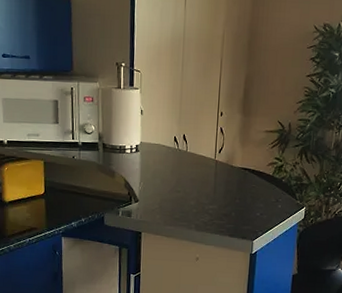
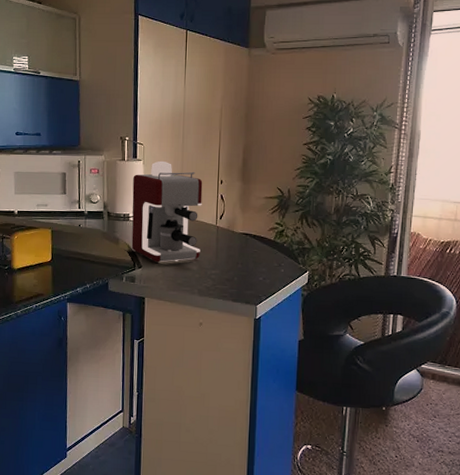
coffee maker: none [128,89,202,197] -> present [131,160,203,263]

